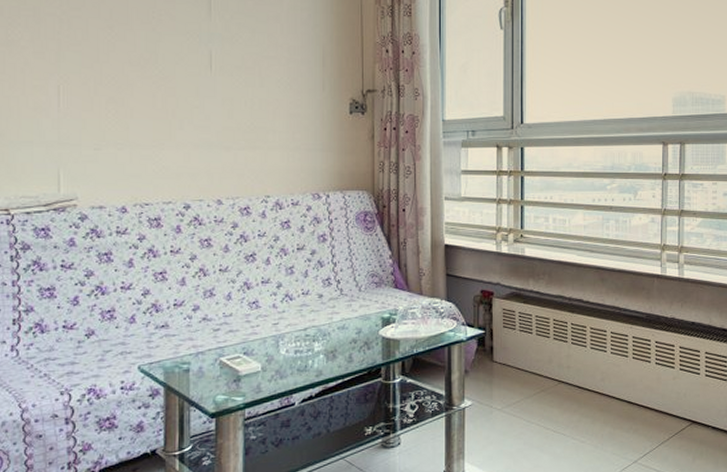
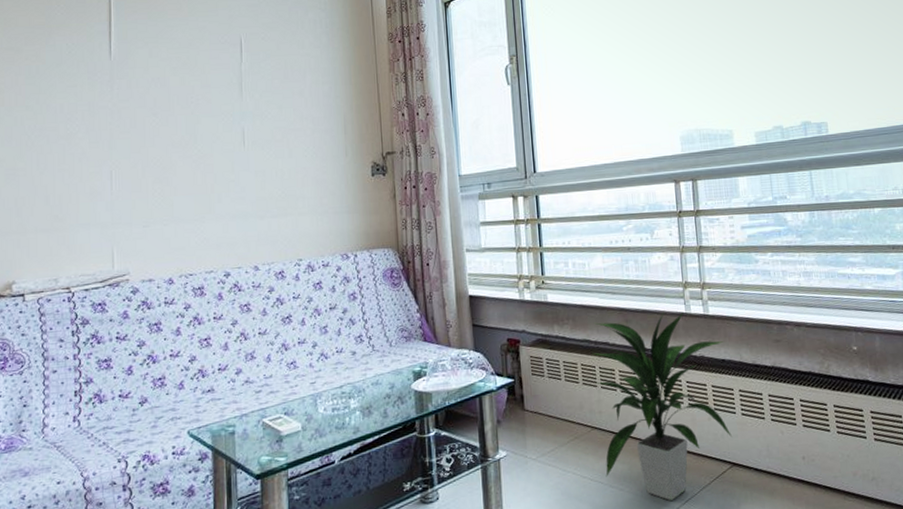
indoor plant: none [566,271,695,454] -> present [593,310,732,501]

